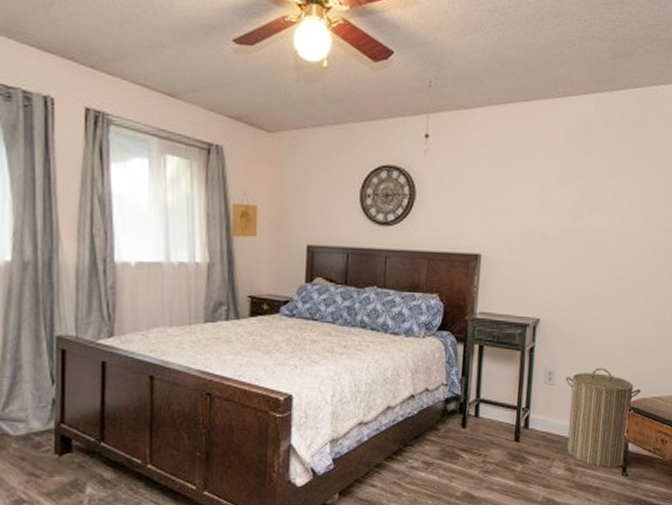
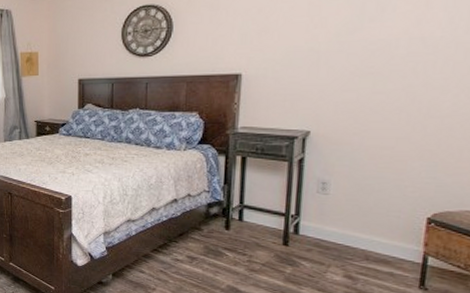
laundry hamper: present [565,367,641,468] -> none [343,178,446,280]

